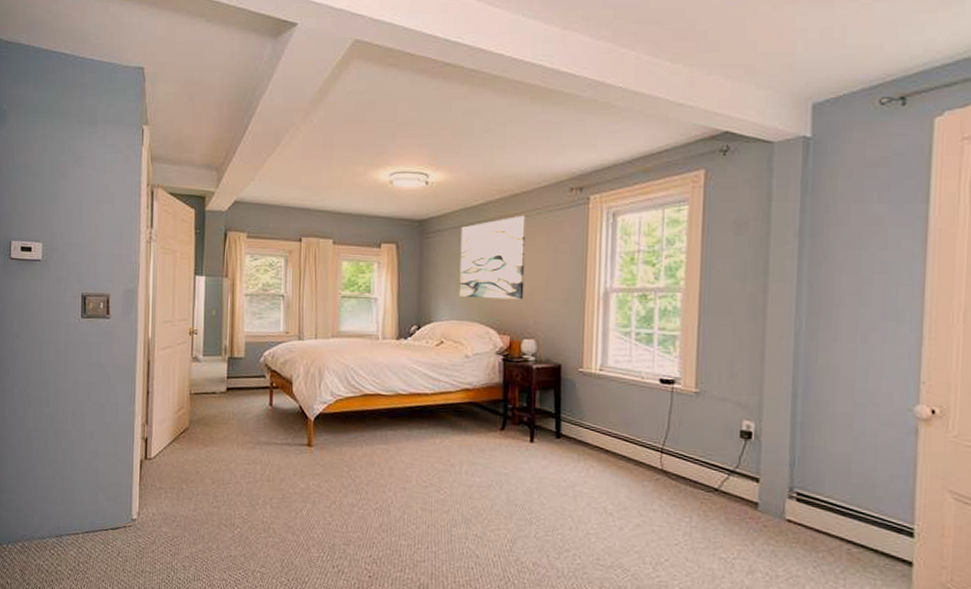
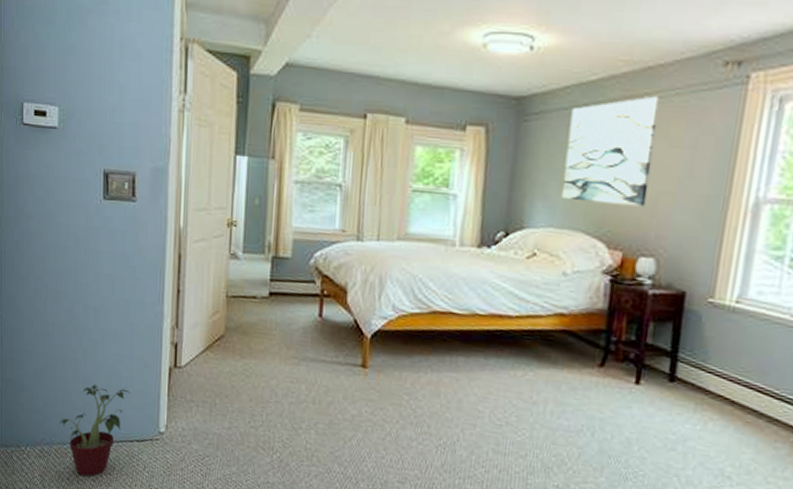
potted plant: none [40,480,106,567] -> present [60,384,131,477]

